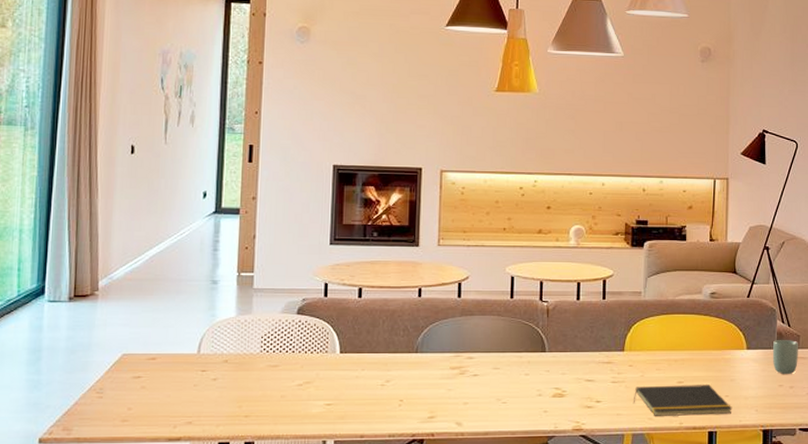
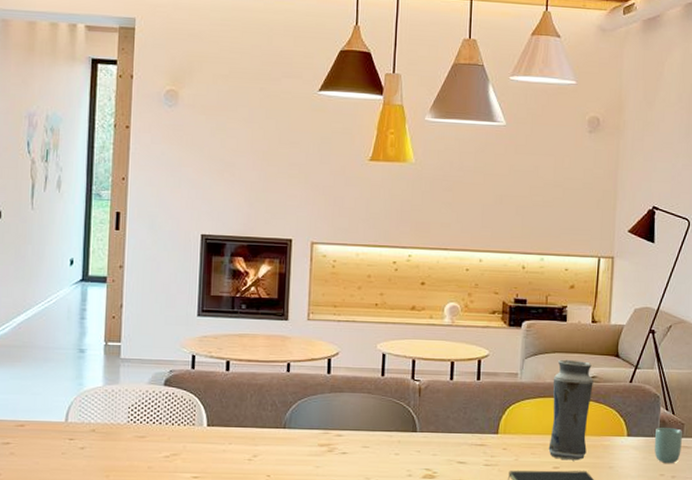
vase: none [672,277,713,375] -> present [548,359,593,461]

